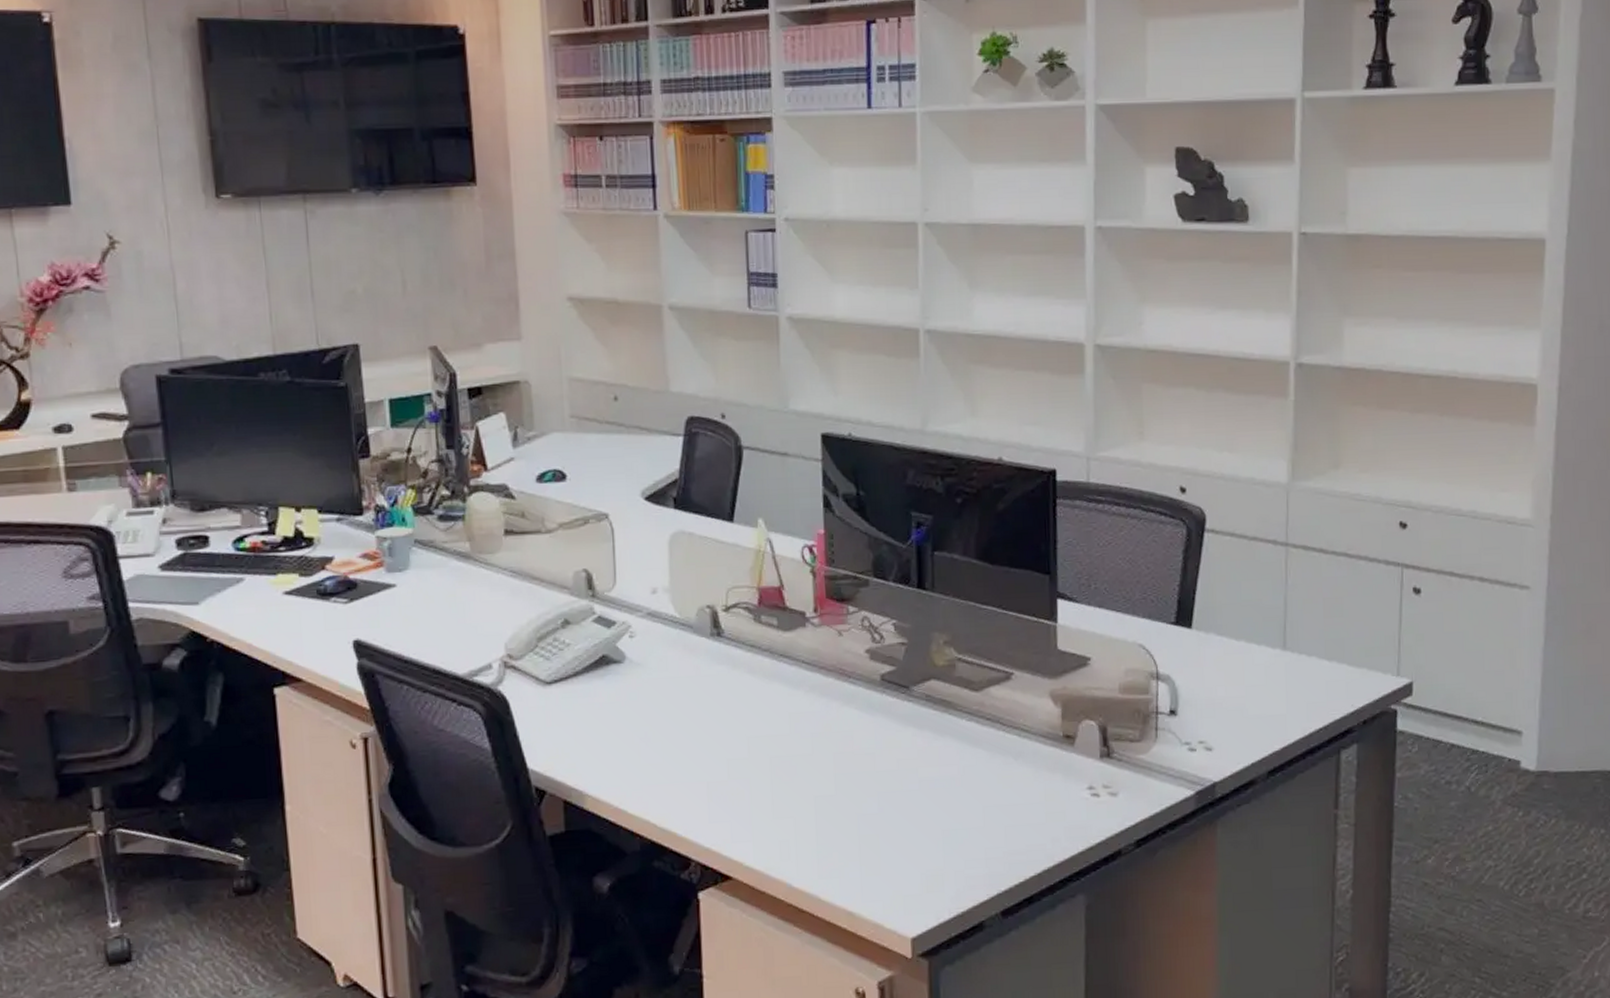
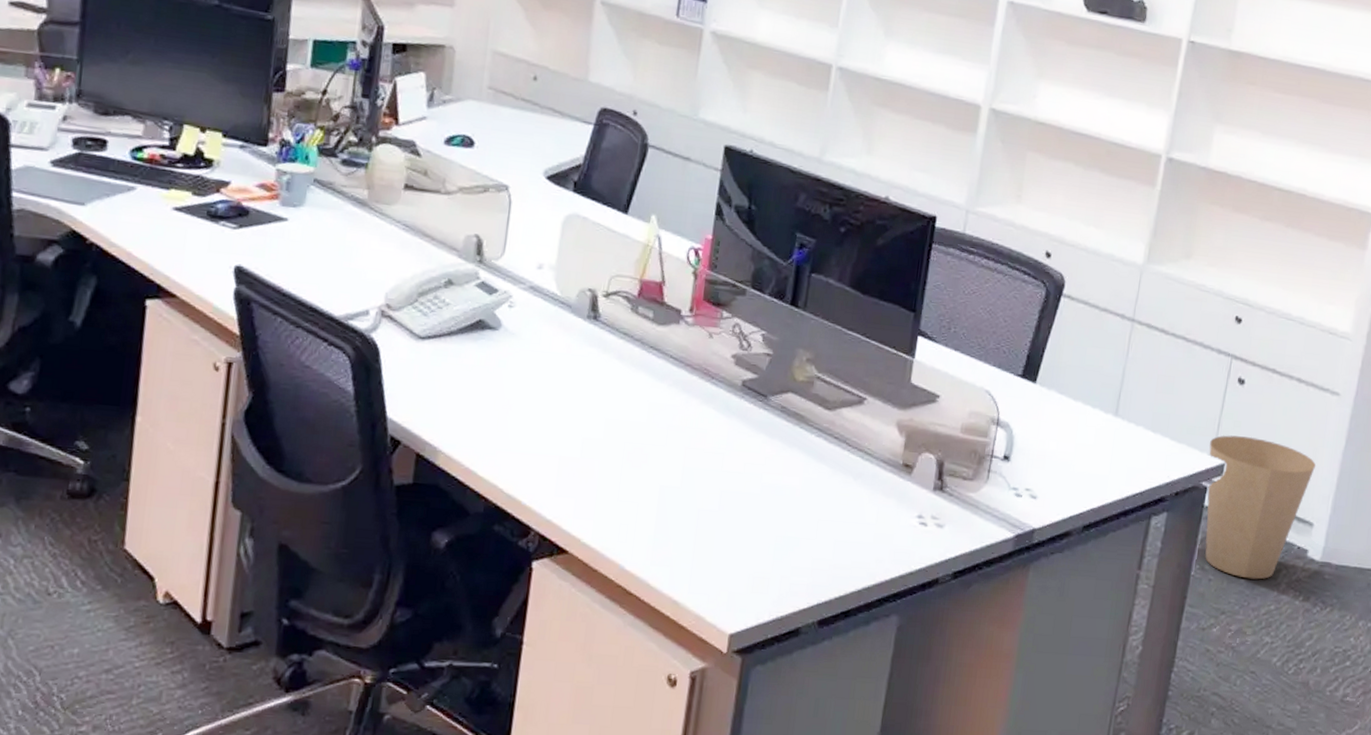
trash can: none [1392,648,1514,802] -> present [1205,435,1316,580]

